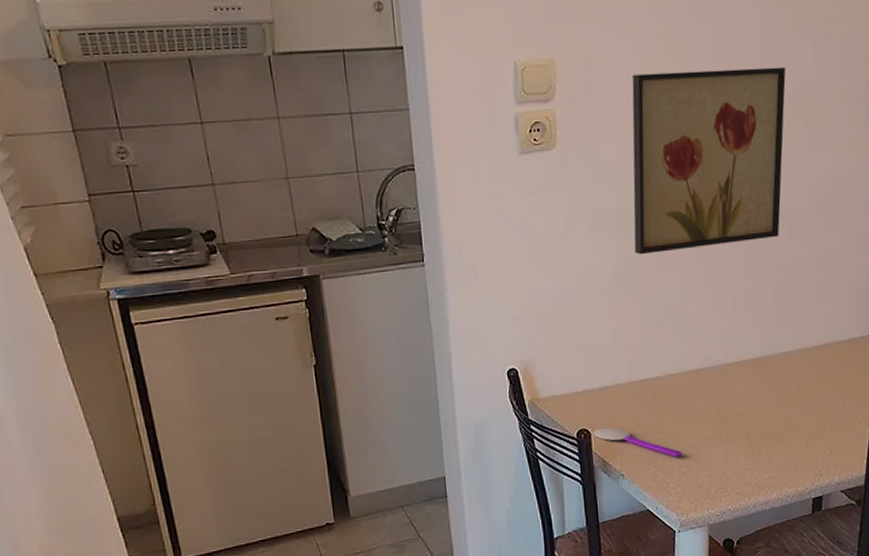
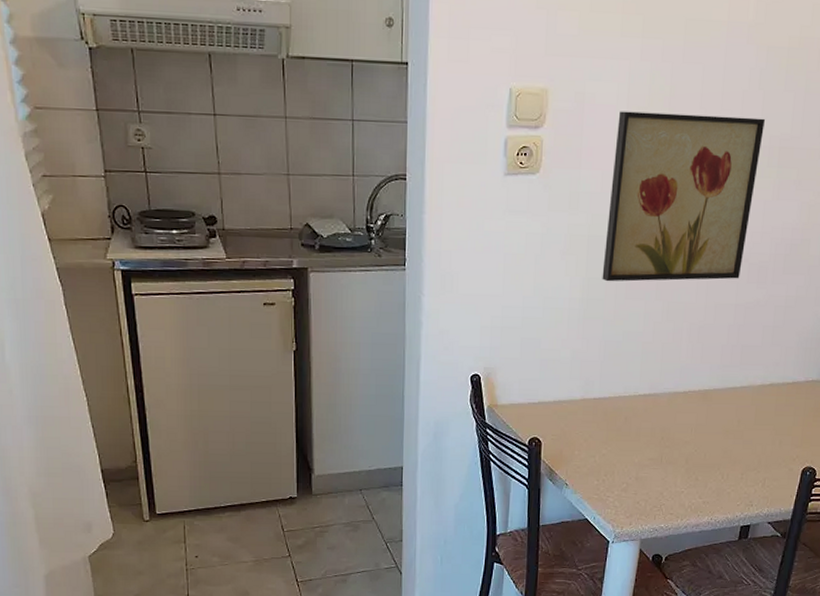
spoon: present [594,427,682,457] -> none [545,438,624,473]

